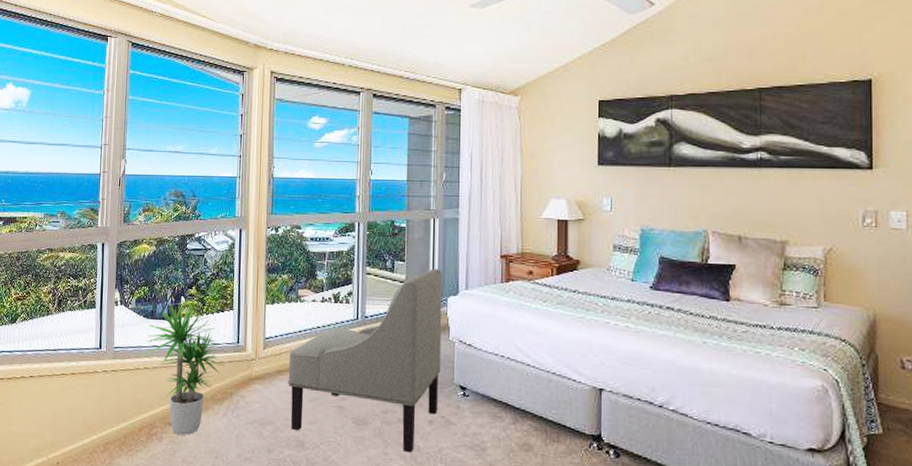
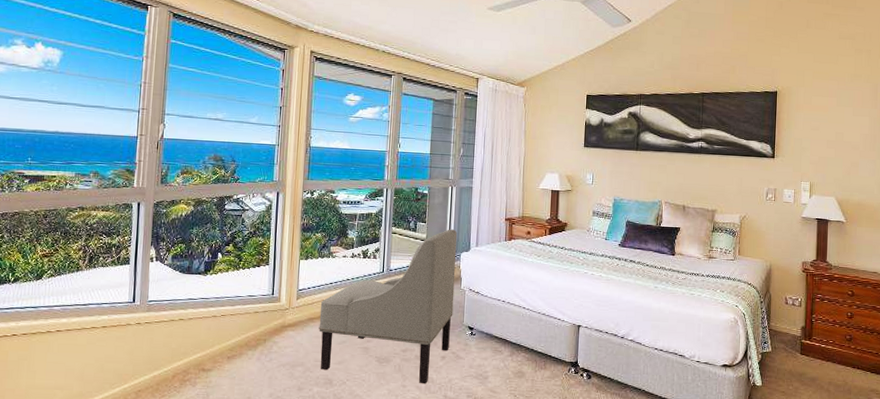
potted plant: present [145,301,225,435] -> none [180,257,260,379]

